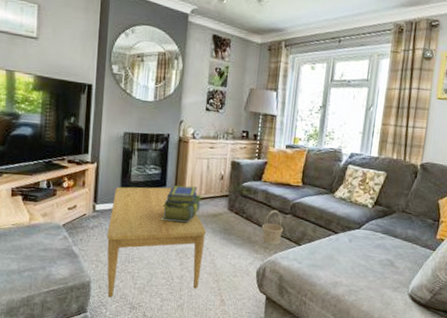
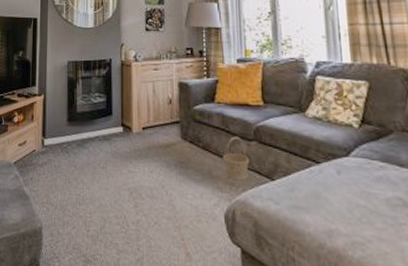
coffee table: present [106,186,207,298] -> none [56,116,160,248]
stack of books: present [161,185,203,223] -> none [110,113,152,157]

